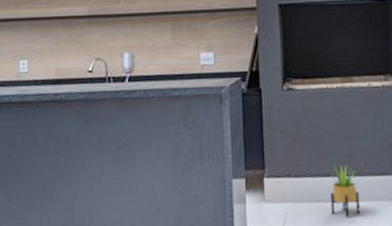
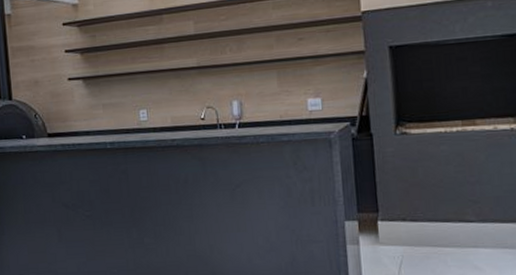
potted plant: present [330,164,361,218] -> none [450,209,485,264]

